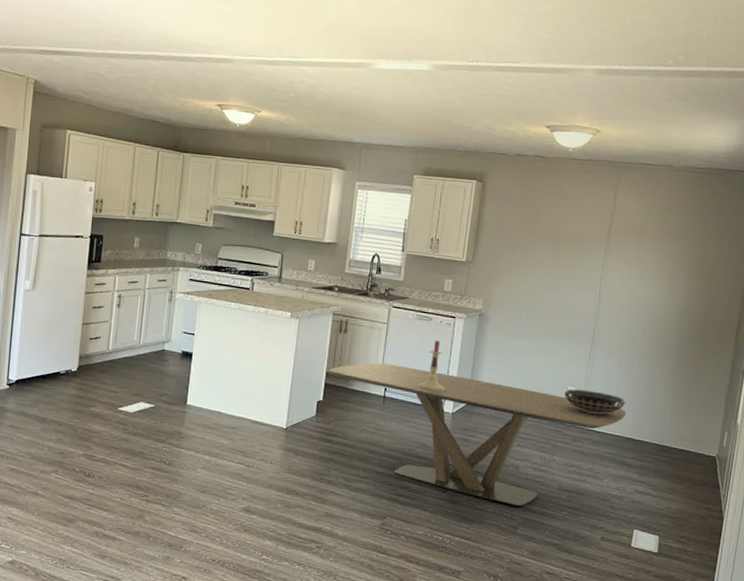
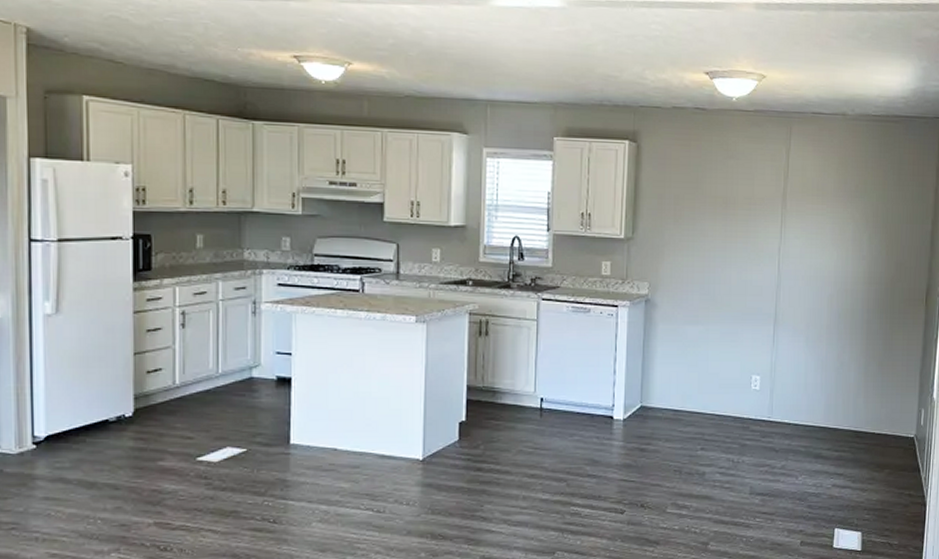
dining table: present [328,362,627,506] -> none [469,369,818,519]
candlestick: present [418,340,445,392] -> none [580,335,612,397]
decorative bowl: present [564,389,625,415] -> none [749,378,816,404]

